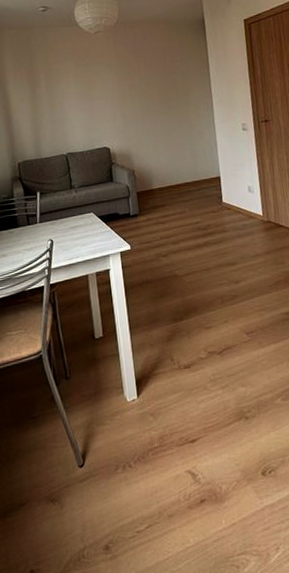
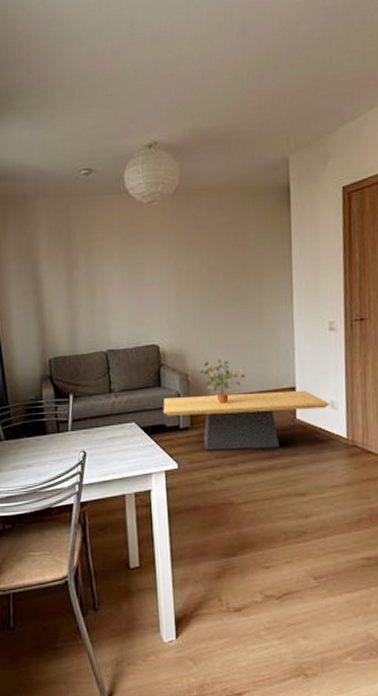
coffee table: none [115,178,248,233] -> present [163,390,331,451]
potted plant: none [143,157,181,193] -> present [199,359,245,404]

